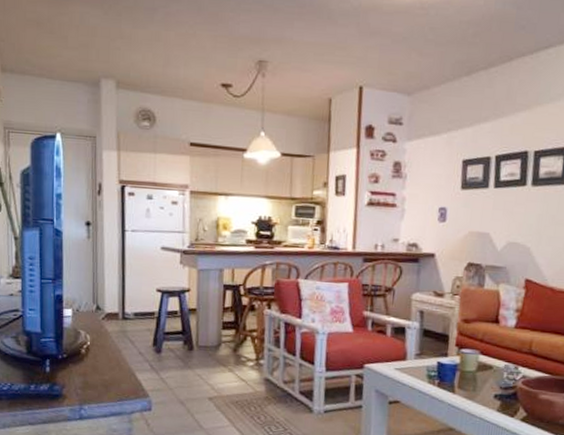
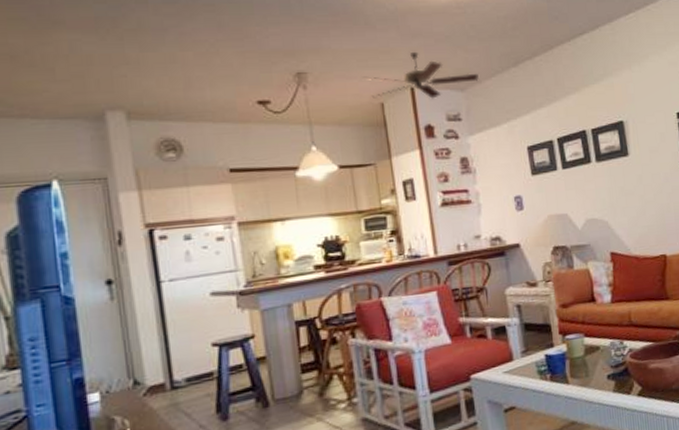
ceiling fan: none [315,50,428,100] -> present [361,51,479,99]

